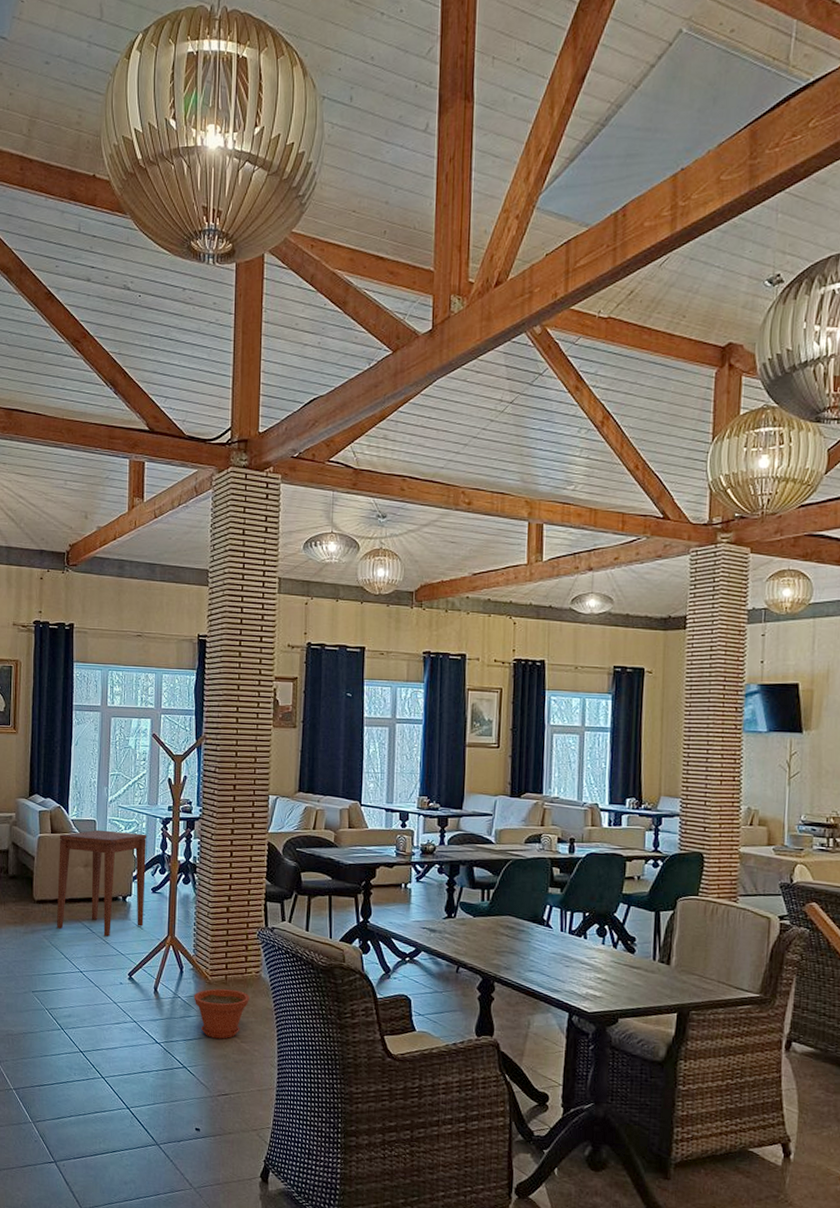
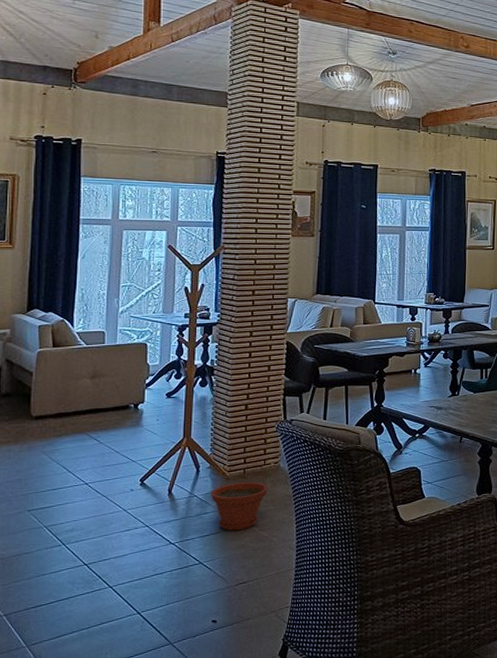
side table: present [57,829,147,937] -> none [59,340,162,445]

